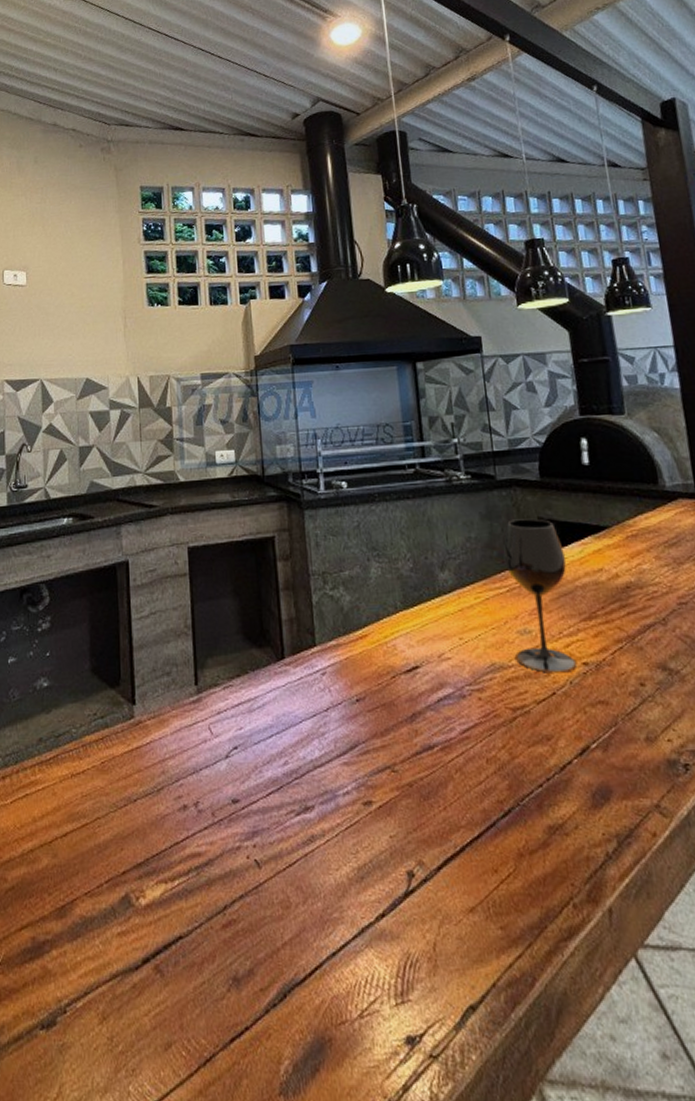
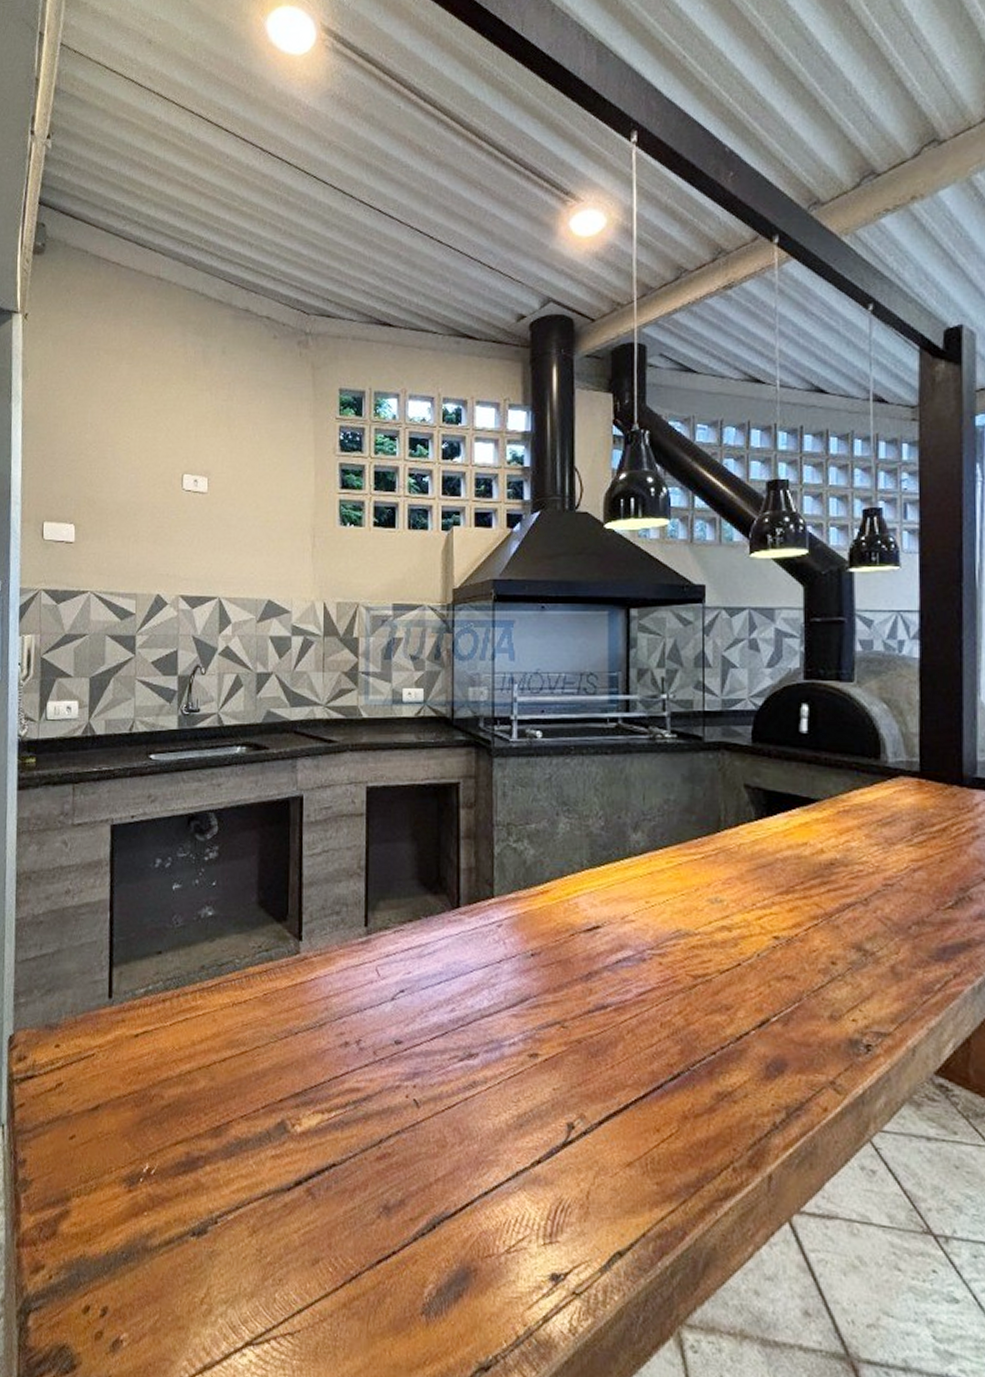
wineglass: present [503,518,577,673] -> none [702,784,768,945]

